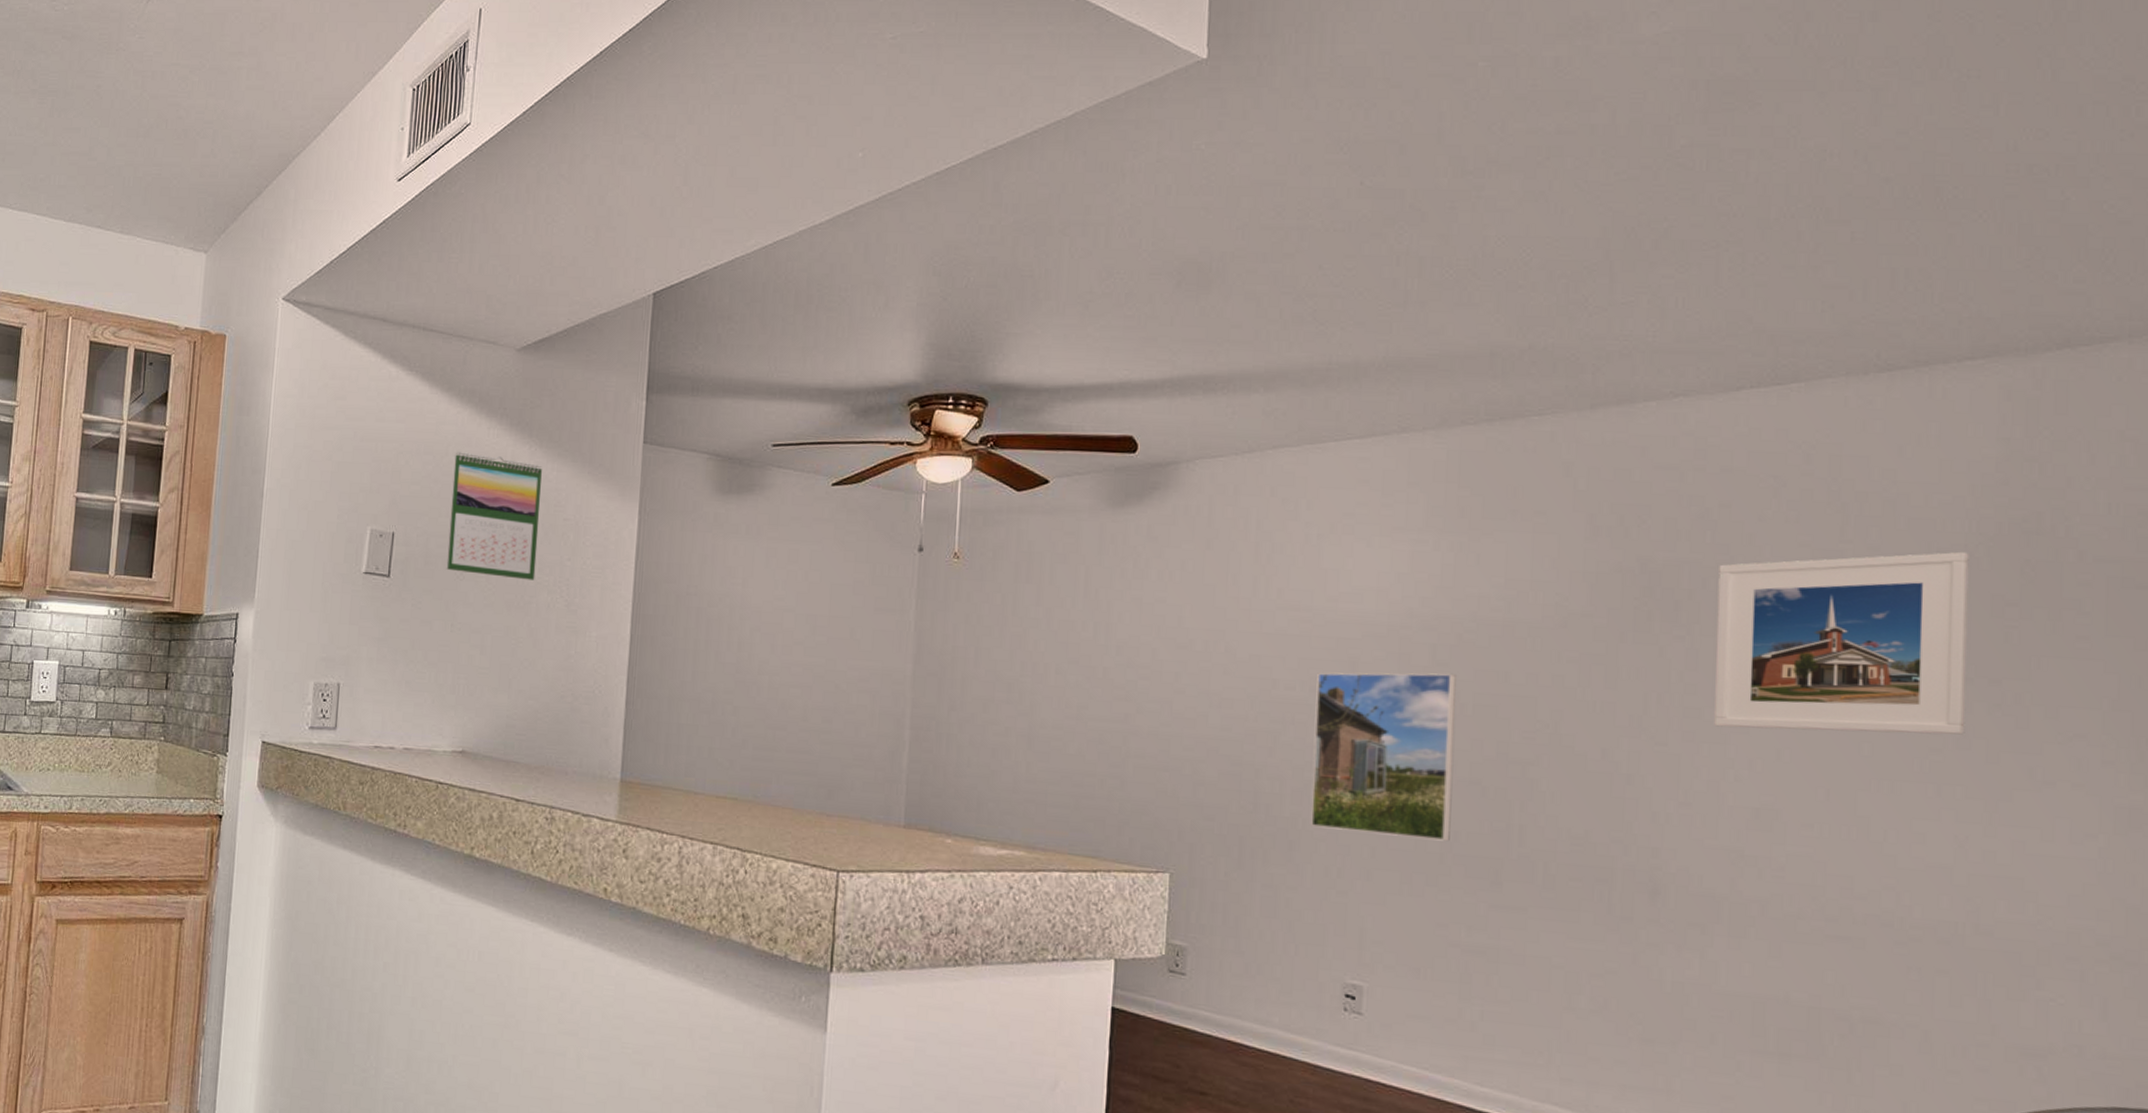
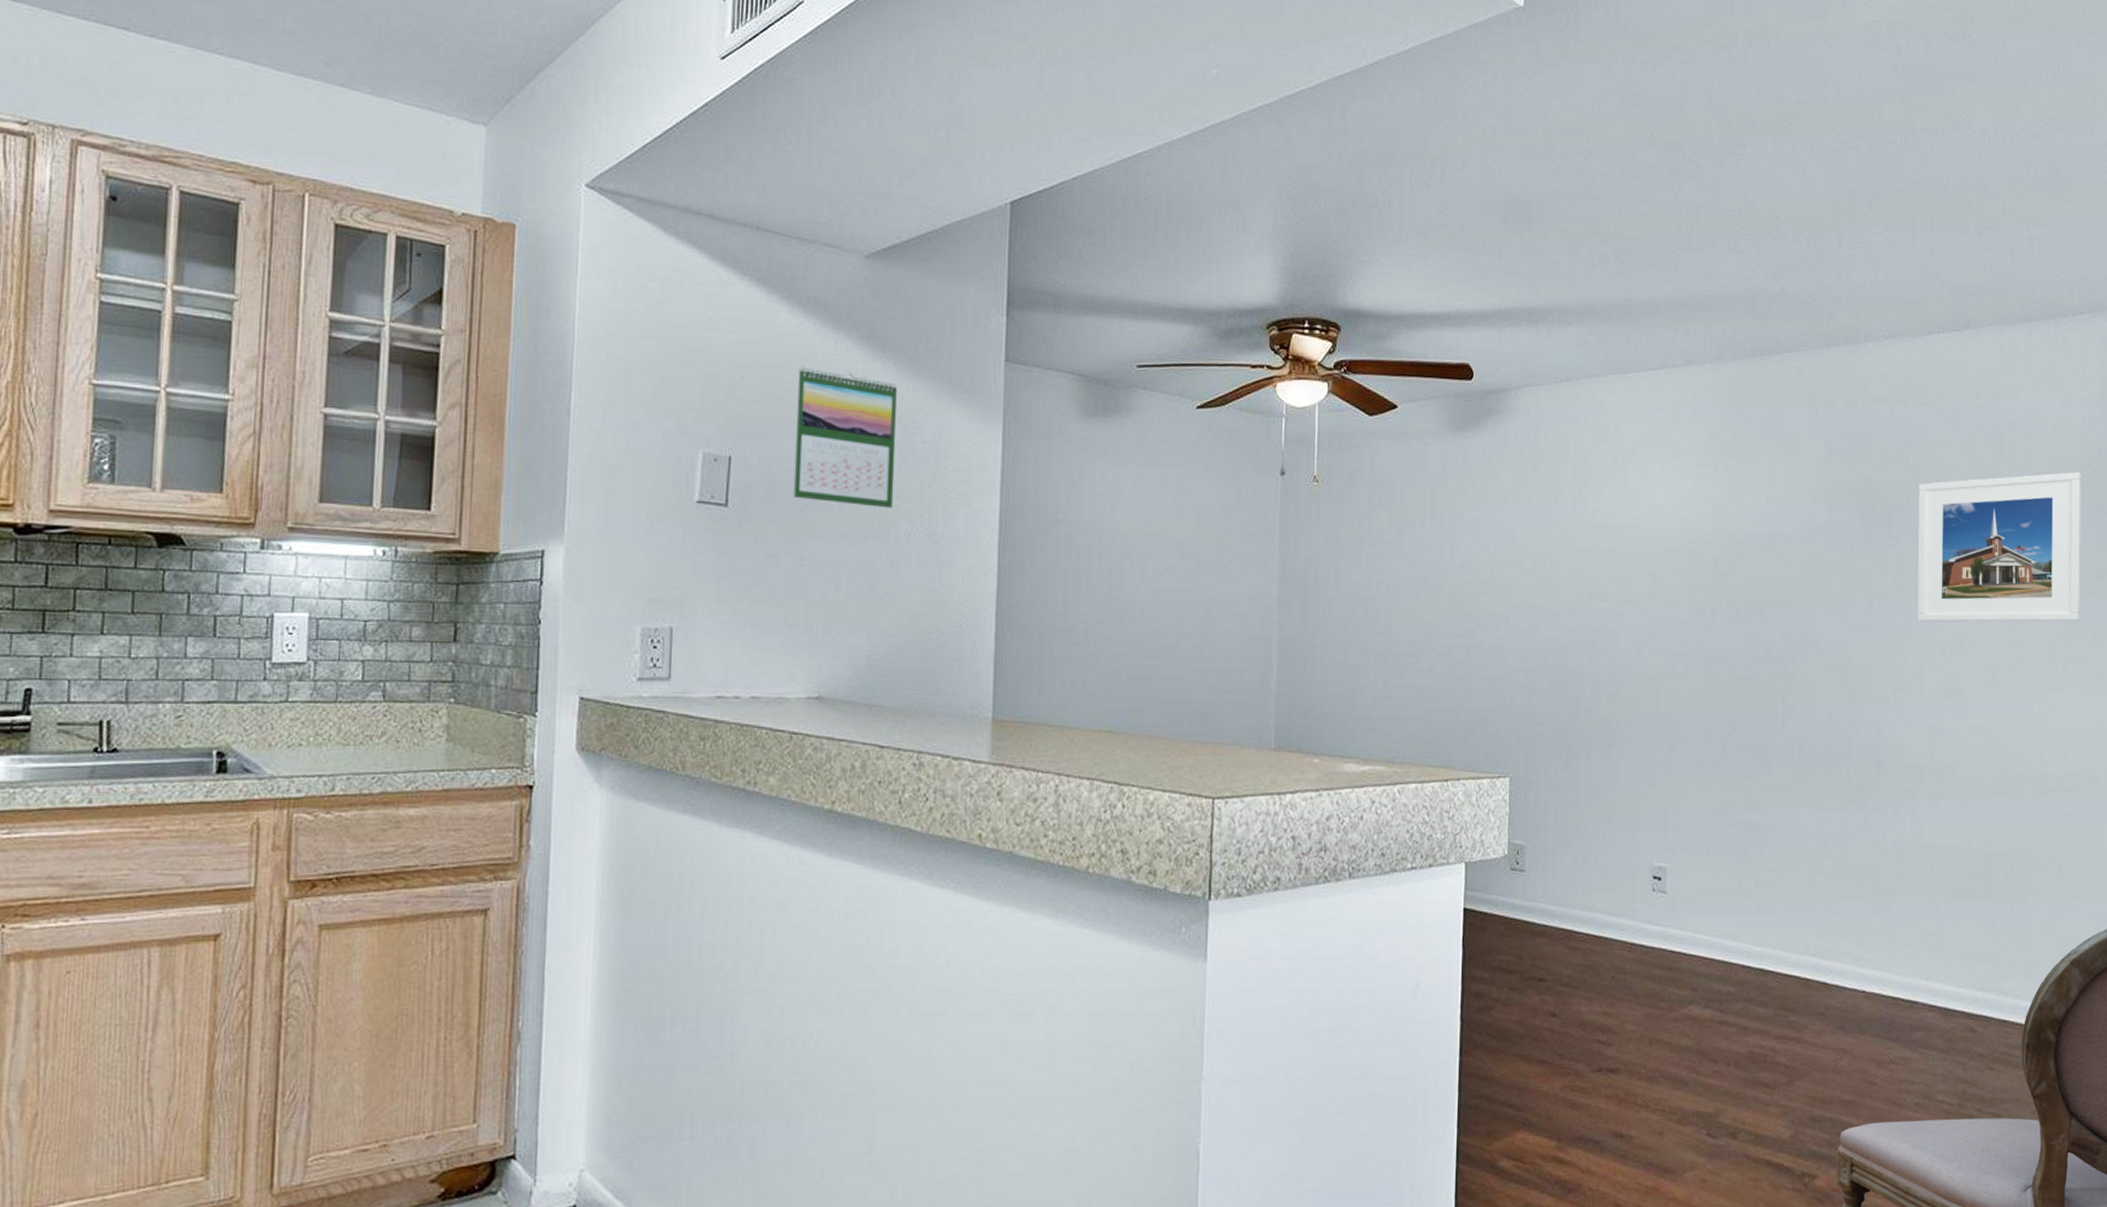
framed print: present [1311,672,1456,842] -> none [1623,582,1732,732]

